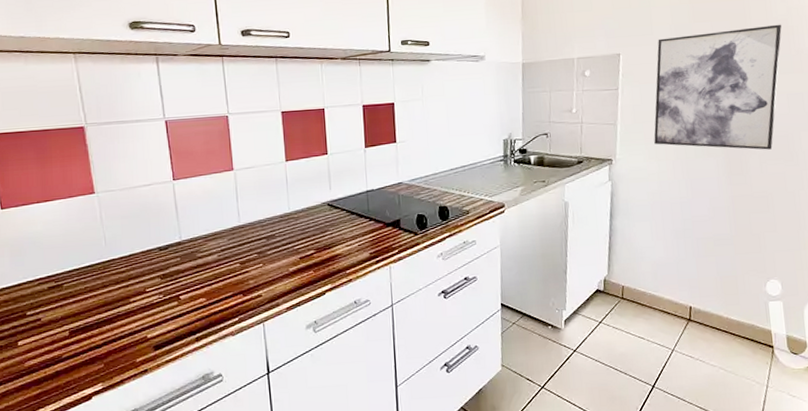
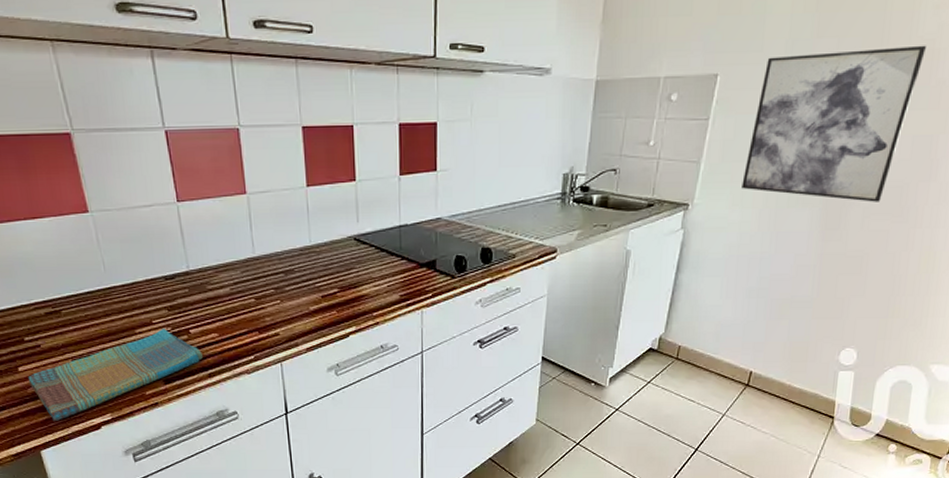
dish towel: none [26,295,191,394] -> present [28,328,203,421]

